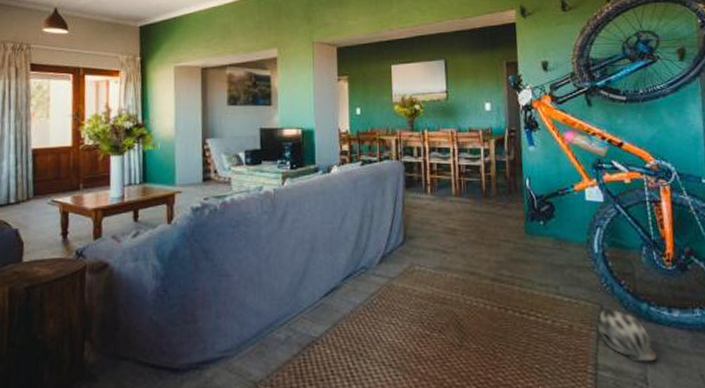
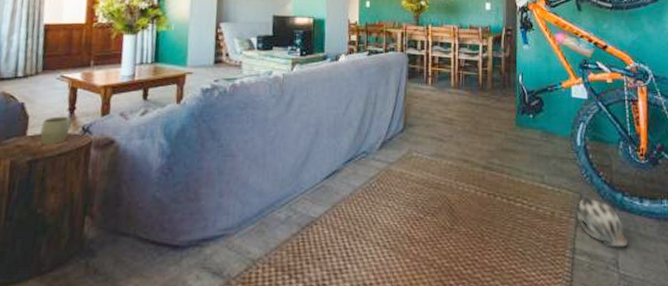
mug: none [35,241,66,271] -> present [40,116,72,145]

